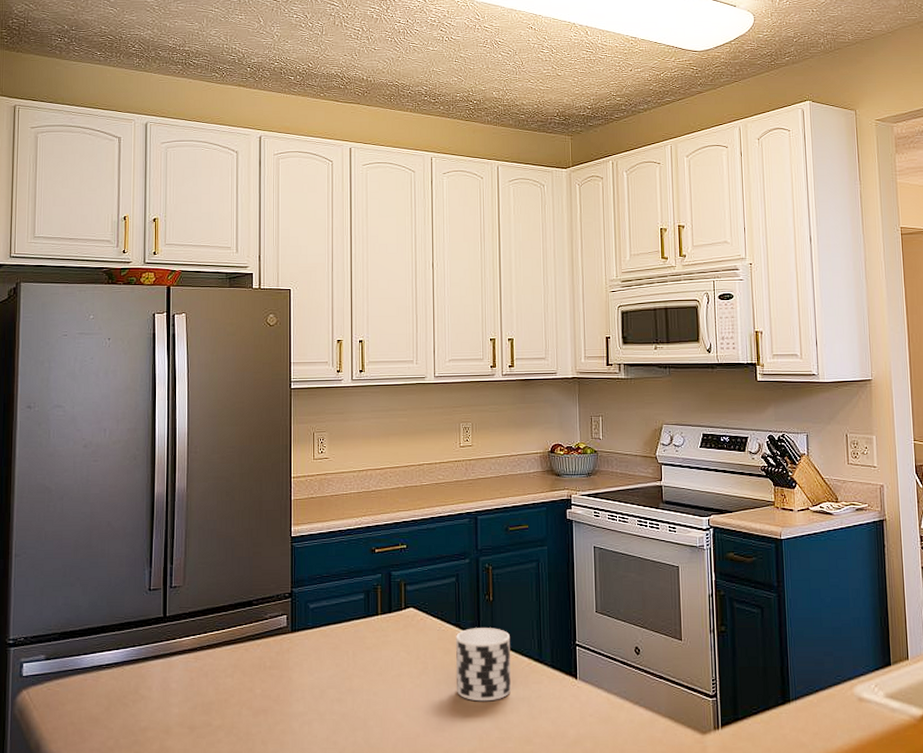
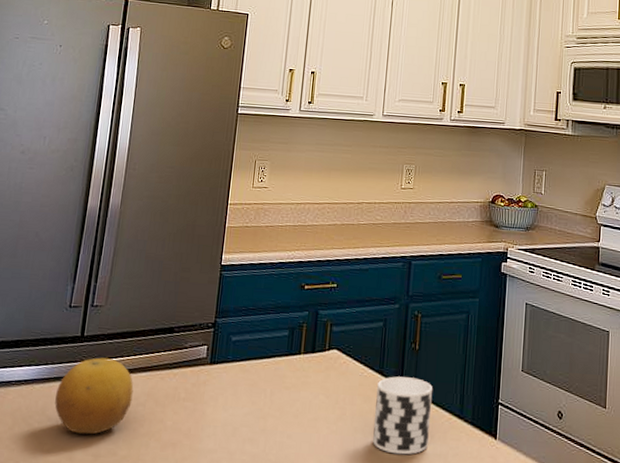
fruit: none [146,635,220,709] -> present [55,357,134,435]

